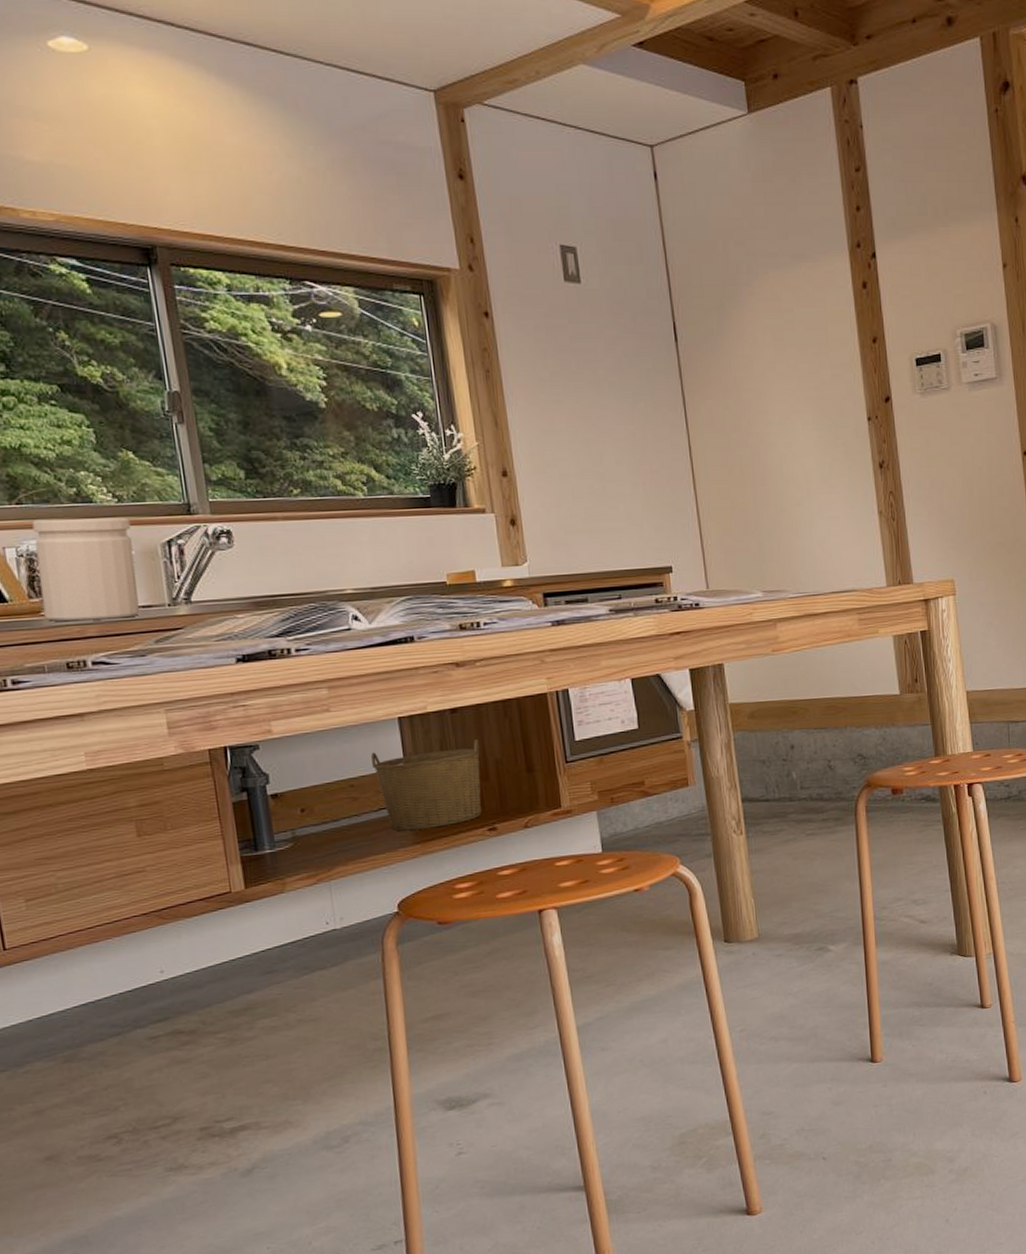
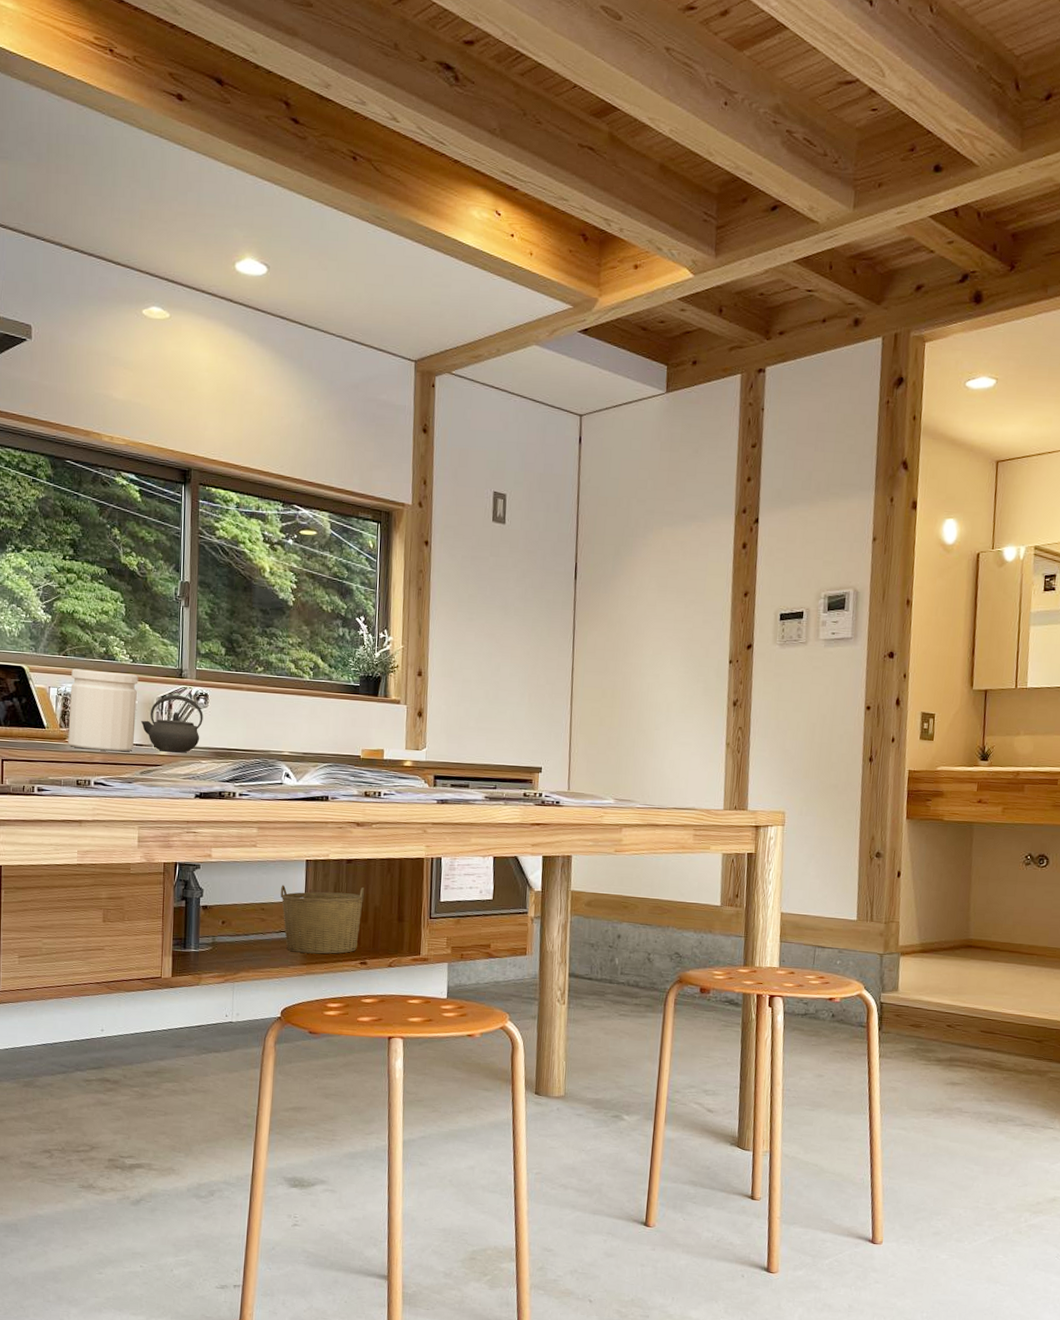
kettle: none [143,536,230,611] -> present [140,694,203,753]

